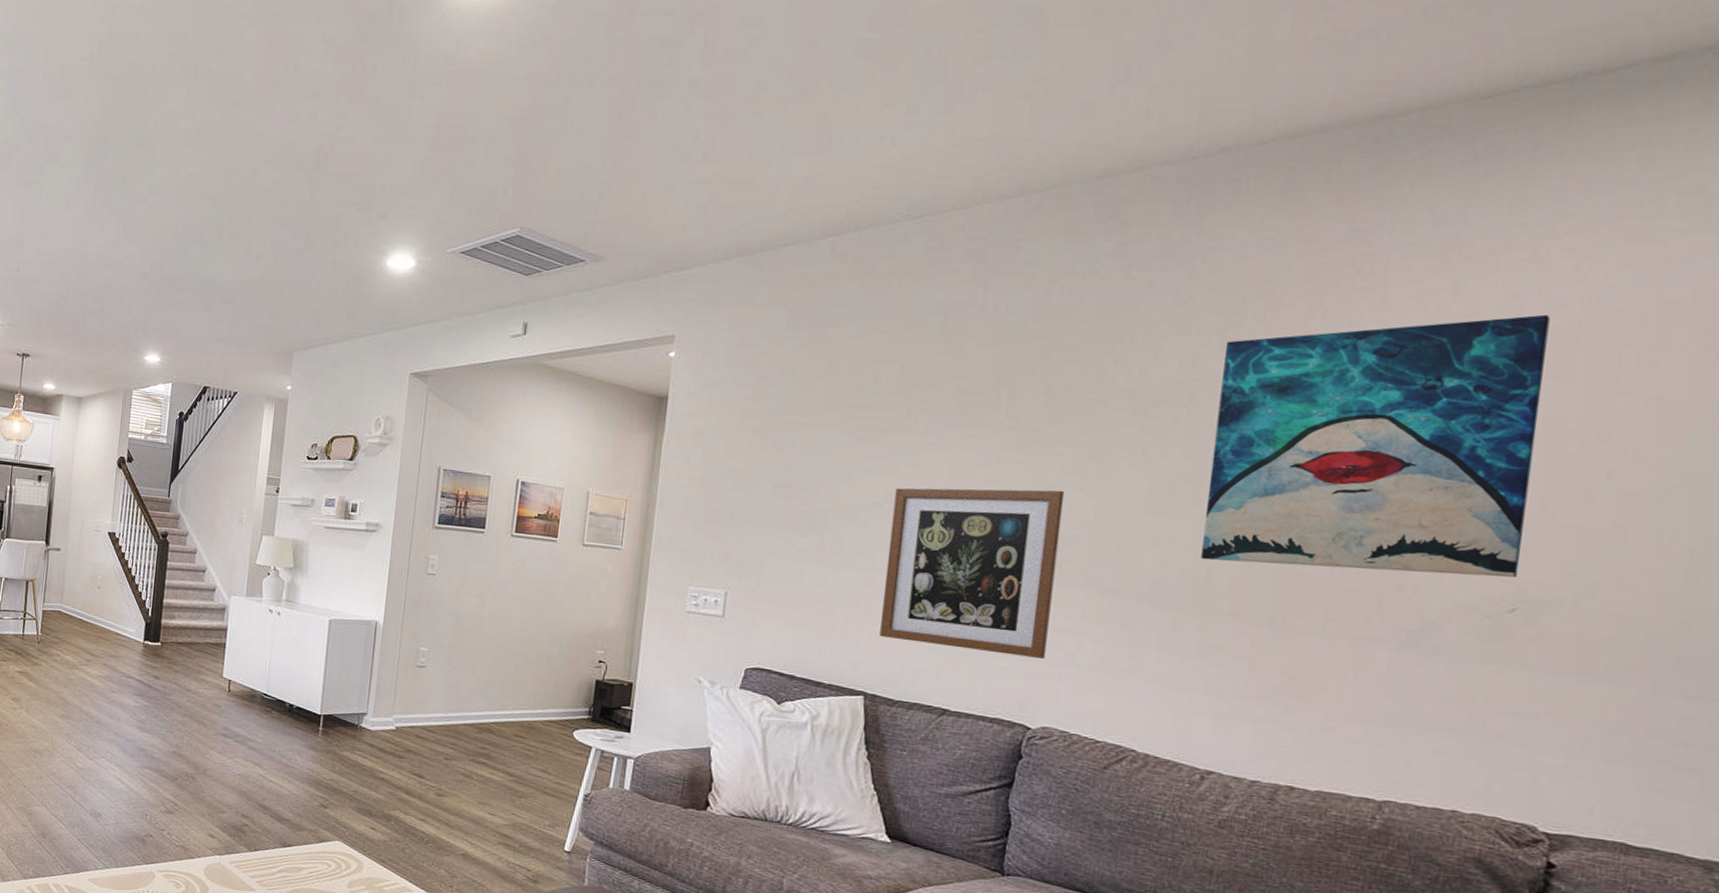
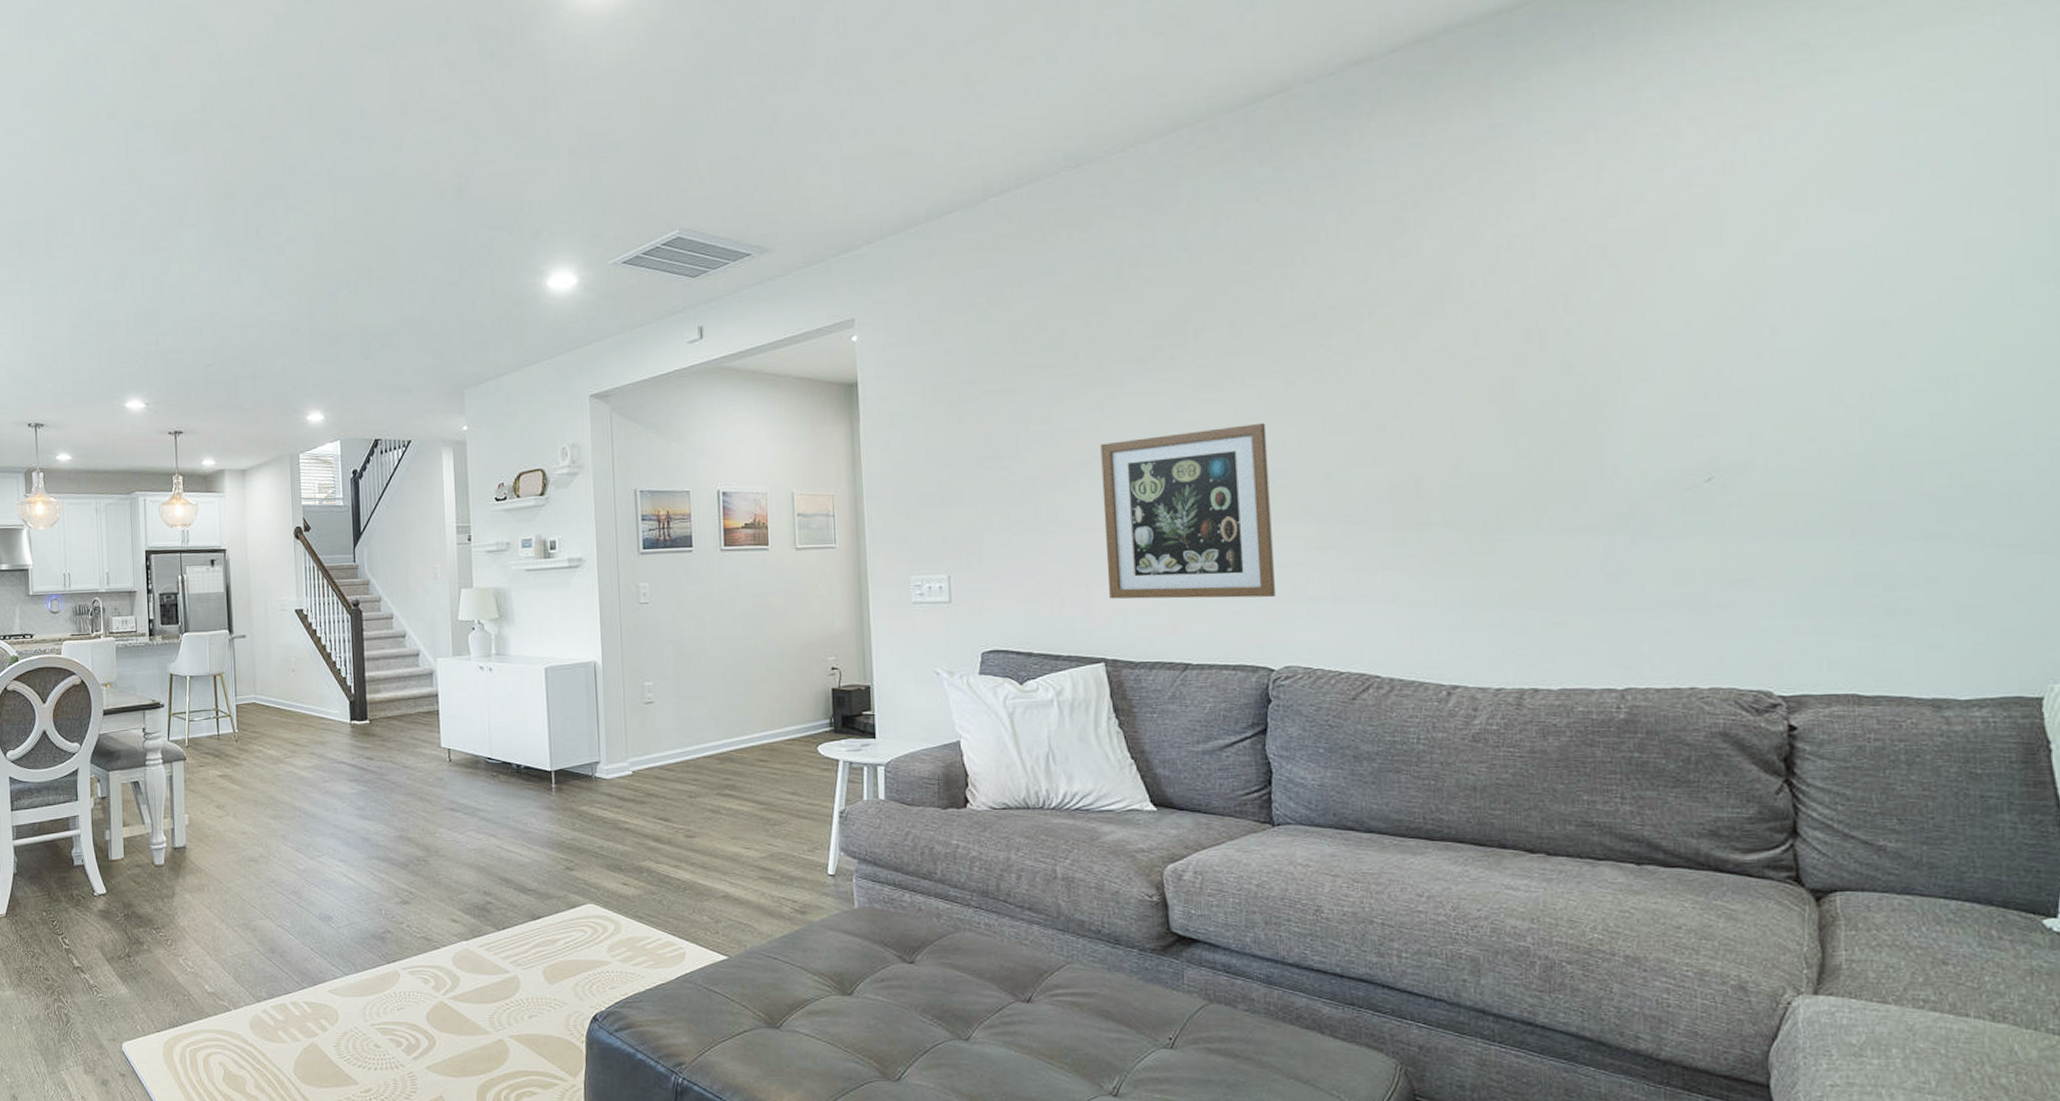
wall art: present [1201,314,1550,577] -> none [1393,184,1708,473]

